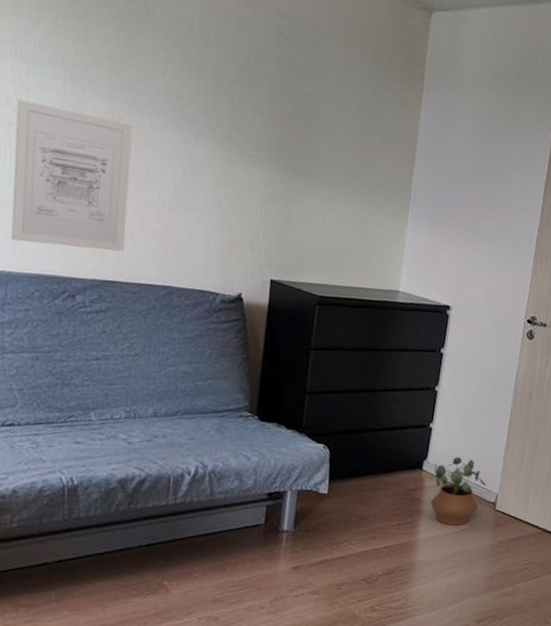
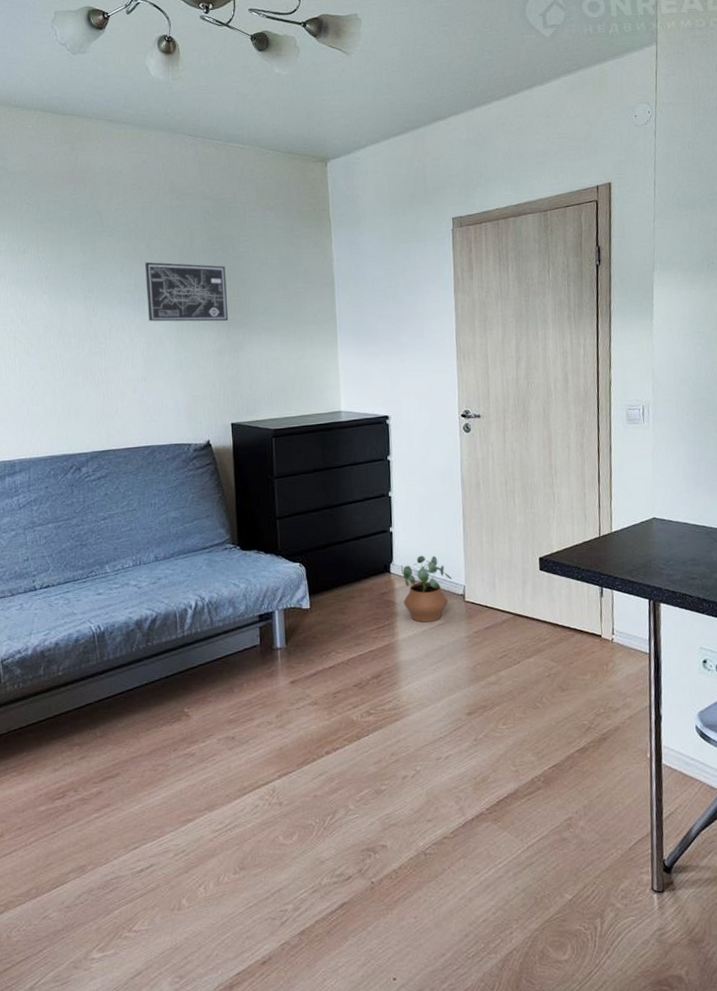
wall art: present [11,99,133,252] -> none [19,316,112,432]
wall art: none [188,72,293,164] -> present [145,262,229,322]

